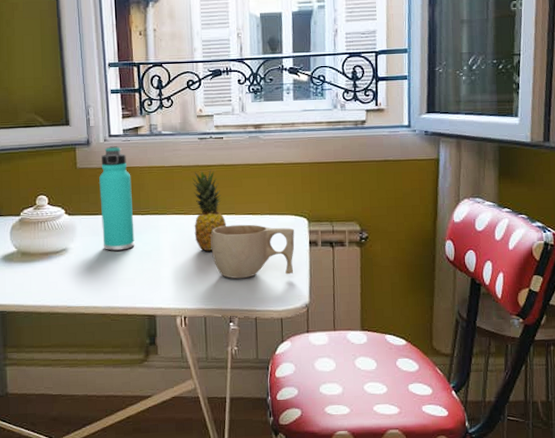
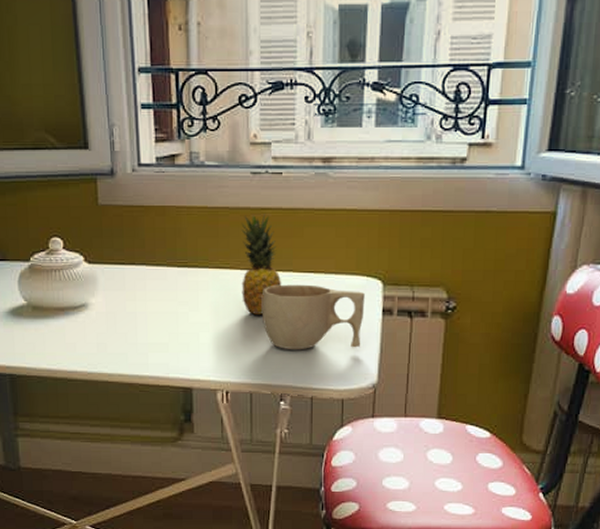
thermos bottle: present [99,146,135,251] -> none [126,178,169,309]

